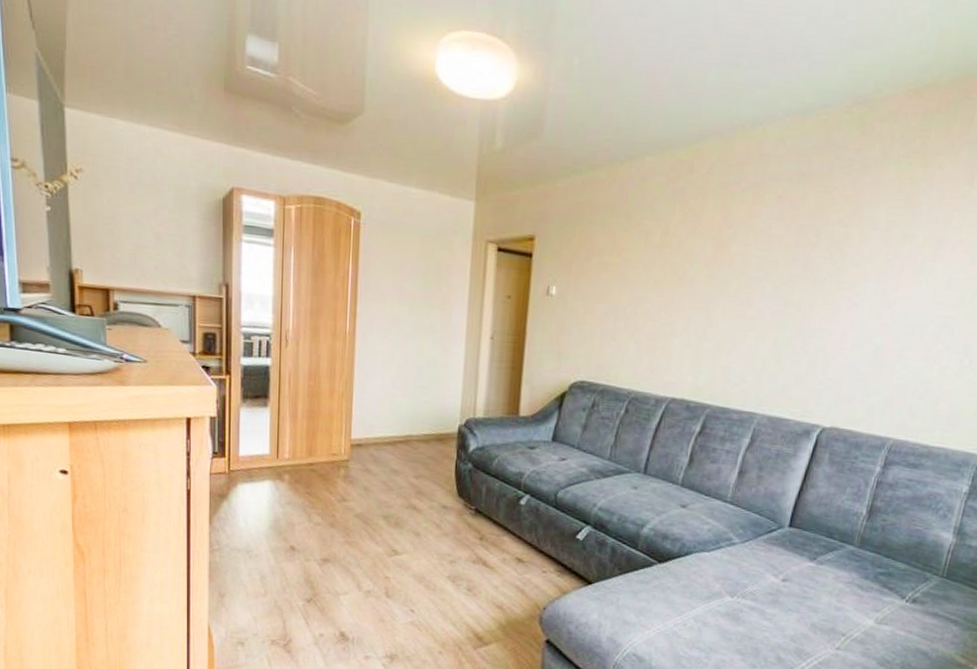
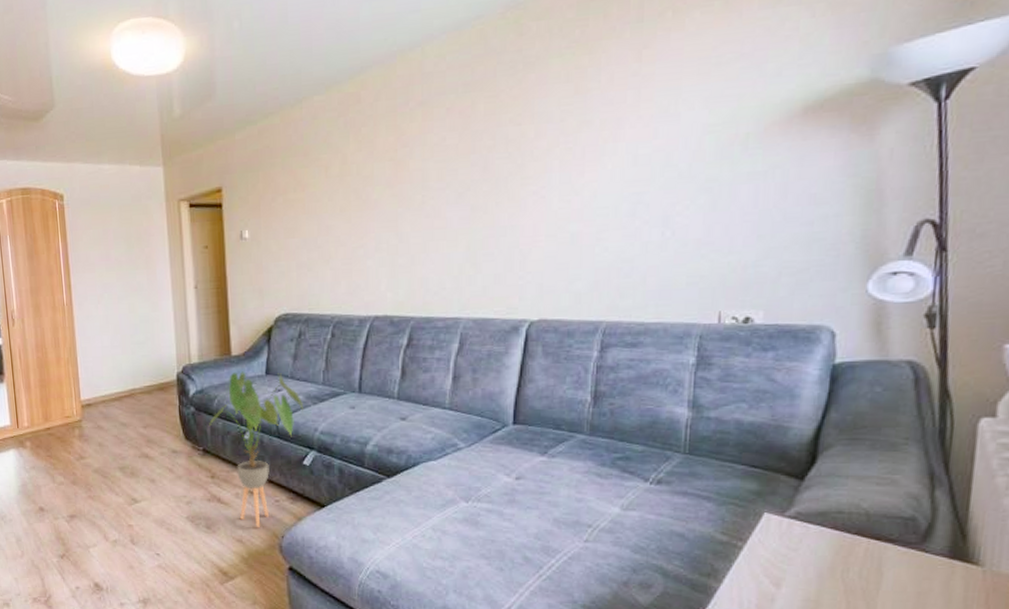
house plant: none [485,433,586,596] -> present [209,371,303,527]

